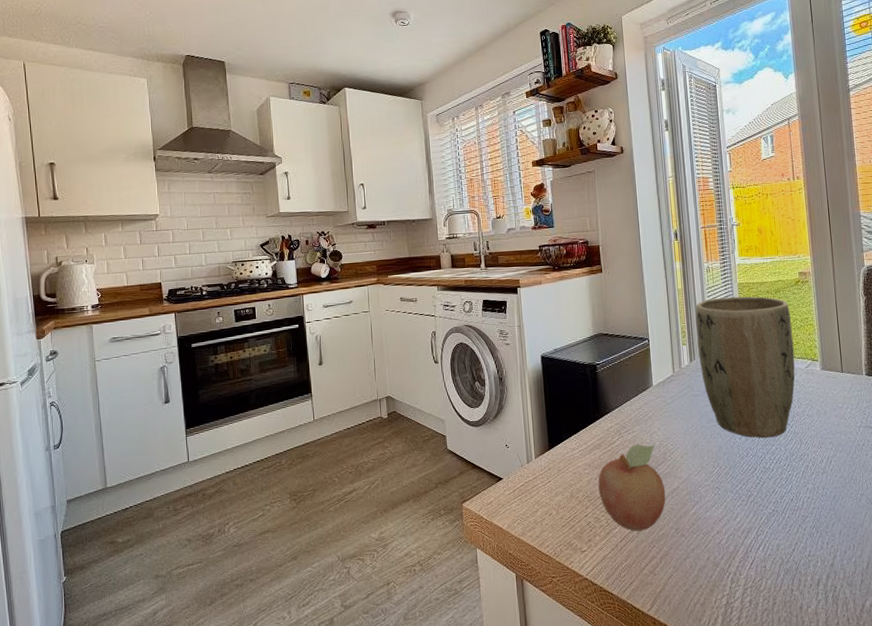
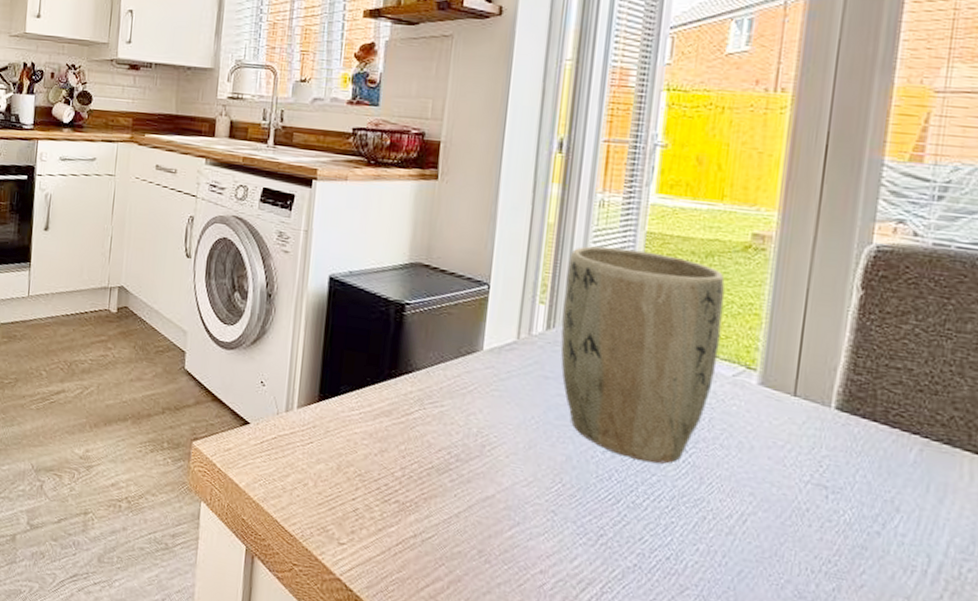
fruit: present [598,444,666,531] -> none [377,423,474,540]

